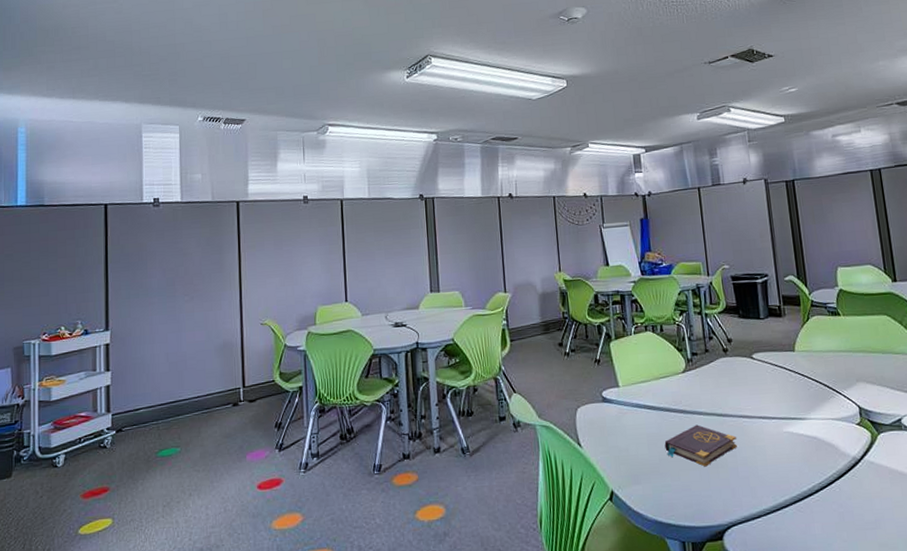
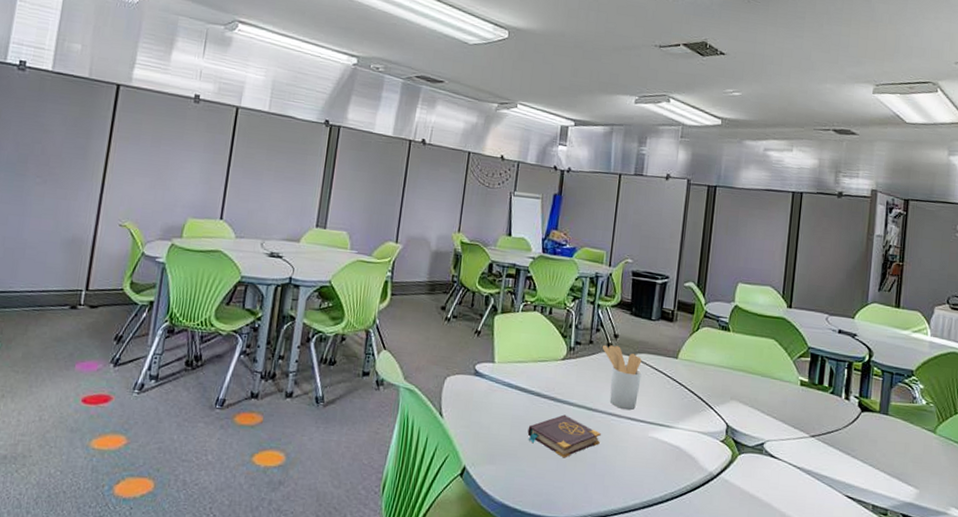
utensil holder: none [719,349,765,410] -> present [603,344,642,411]

